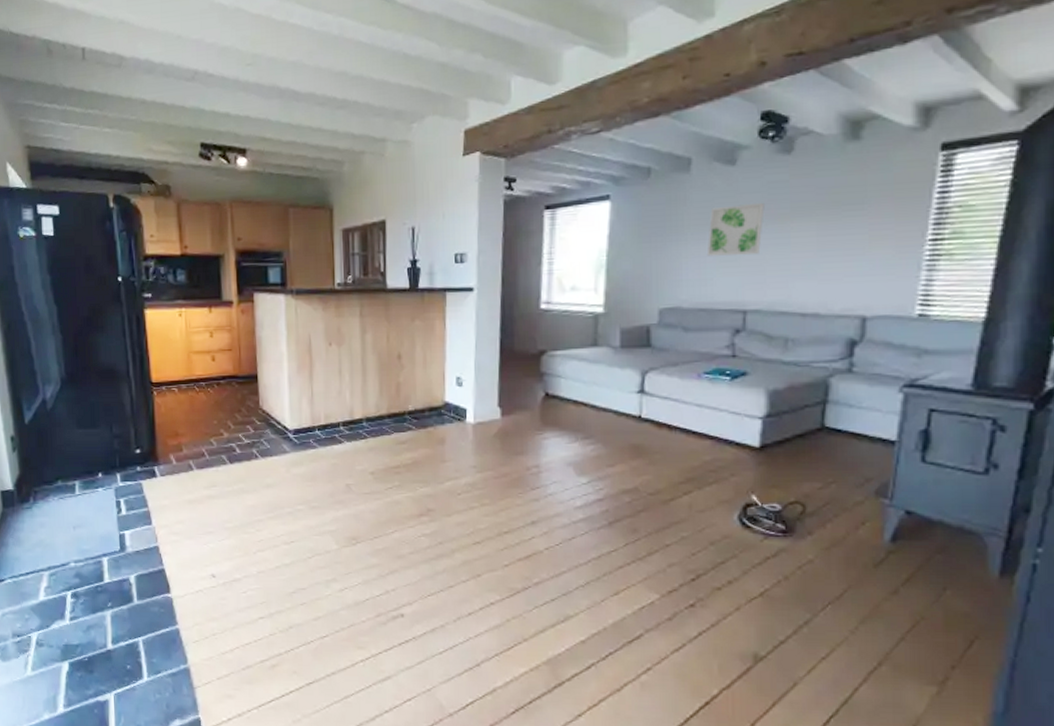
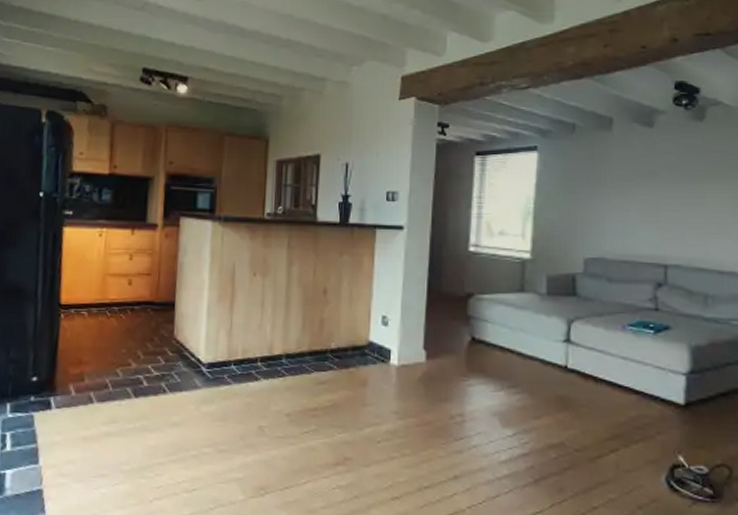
wall art: present [706,202,765,256] -> none [628,163,681,212]

